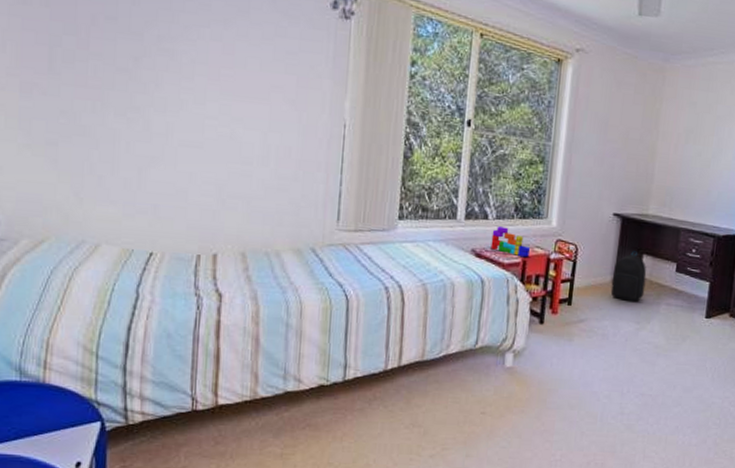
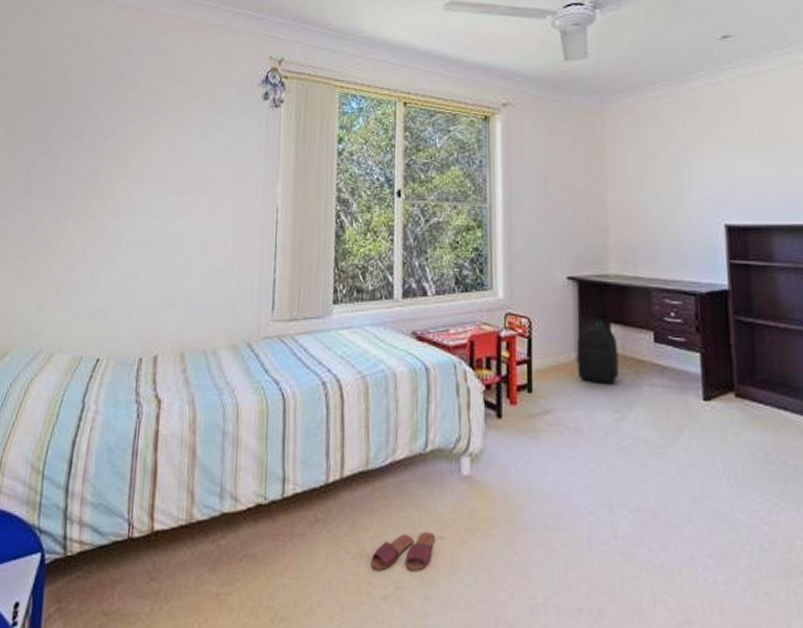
slippers: none [422,408,478,437] -> present [371,531,435,572]
toy blocks: present [490,226,531,258] -> none [433,303,478,338]

